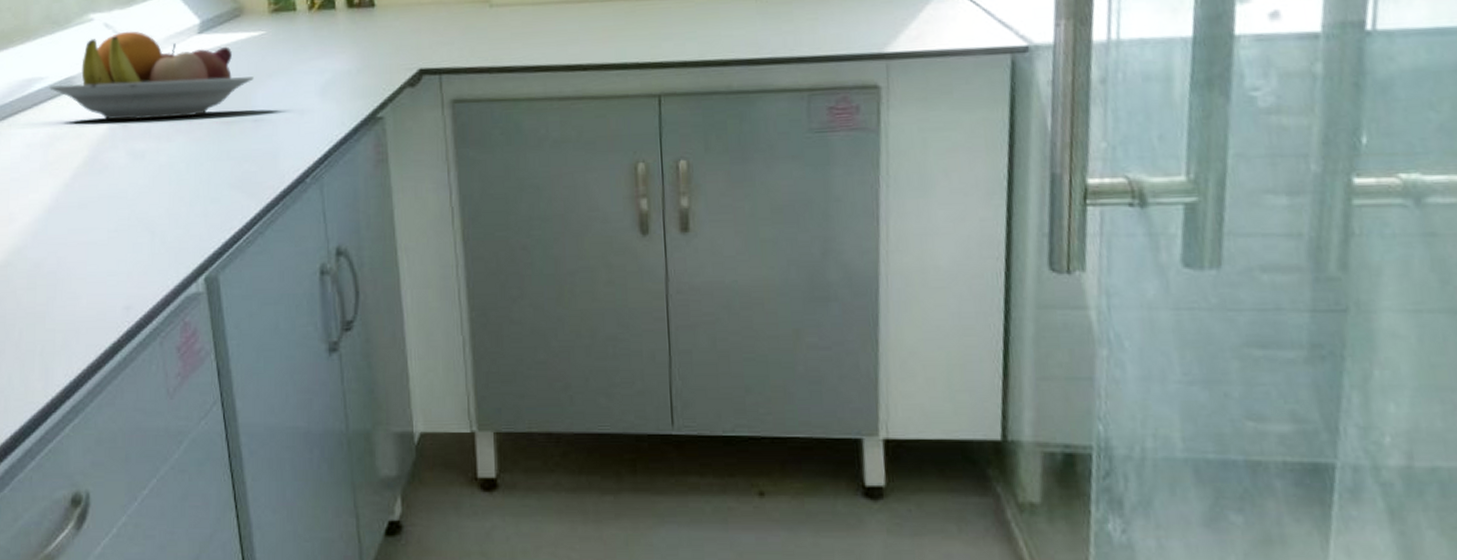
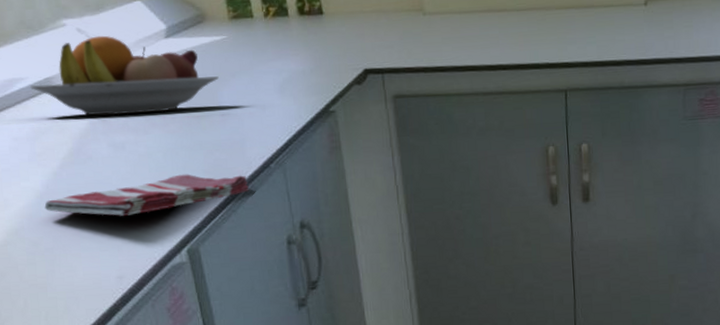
dish towel: none [51,188,280,236] -> present [44,174,249,216]

